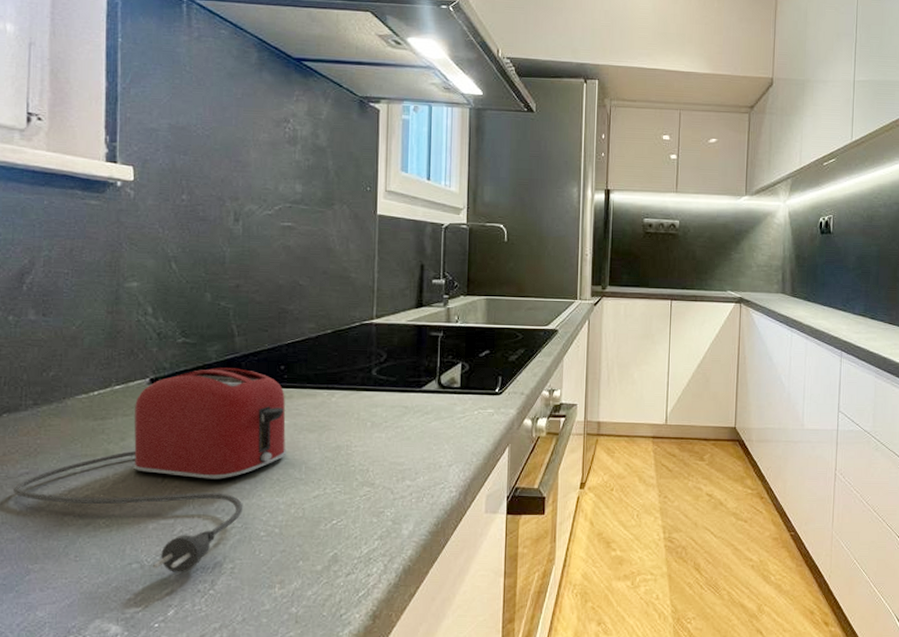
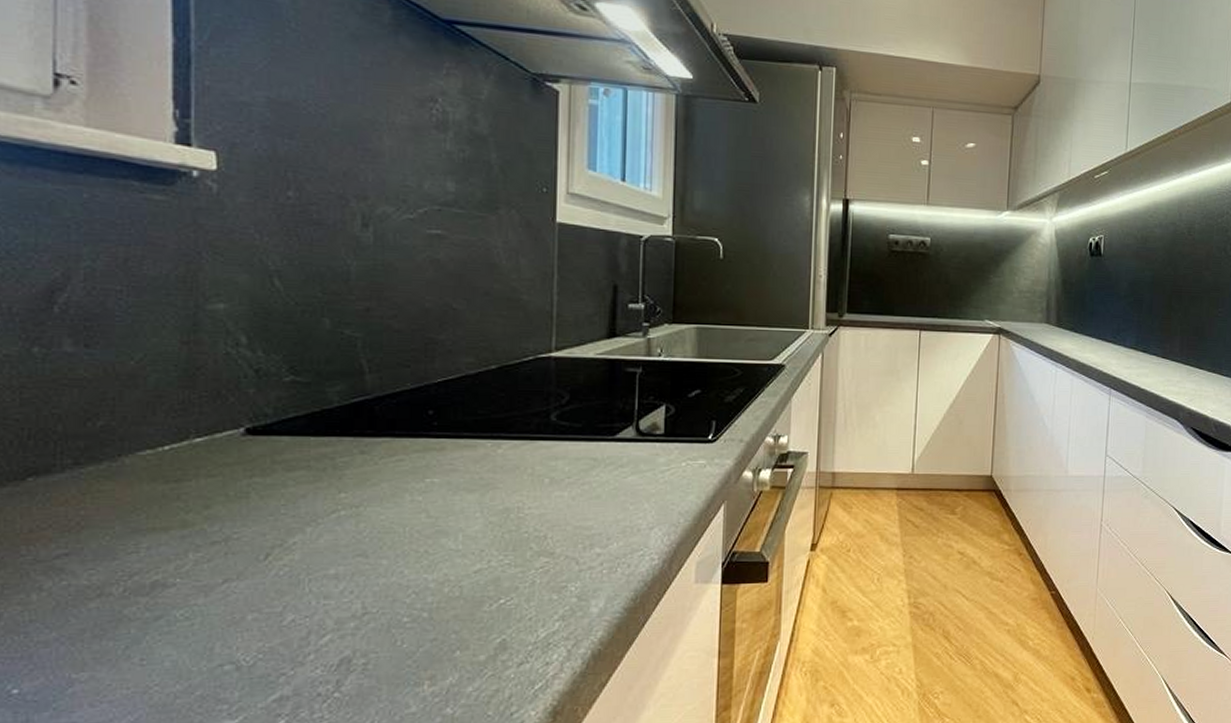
toaster: present [14,367,286,574] -> none [46,413,437,674]

